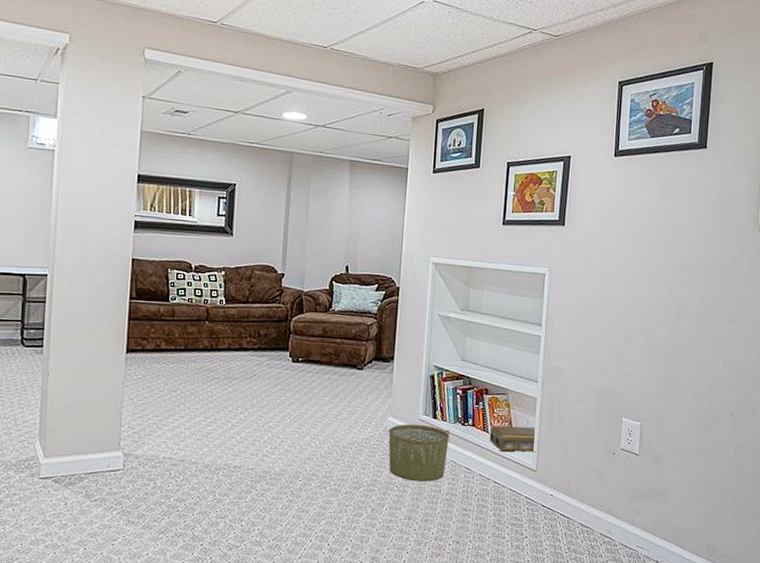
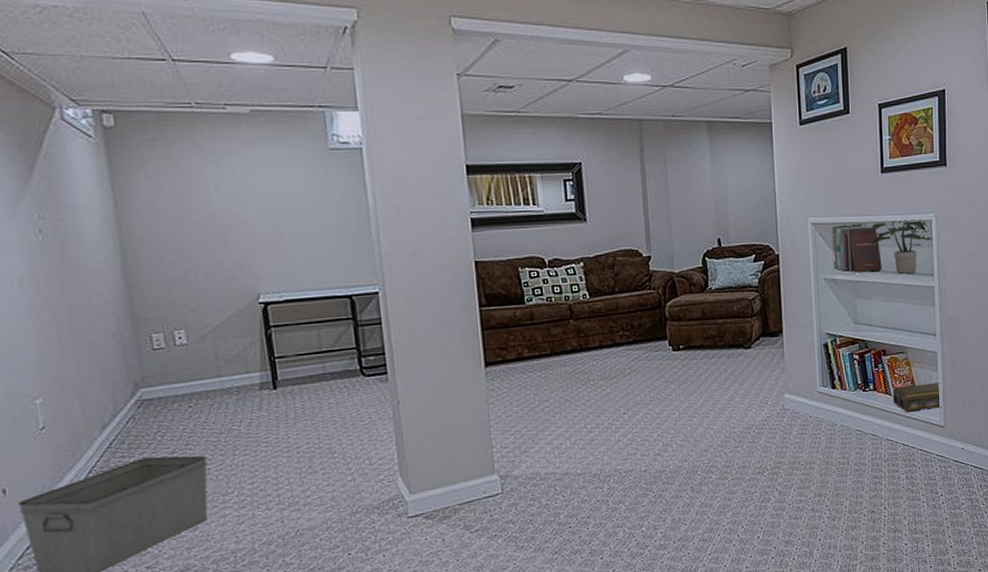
basket: present [388,424,450,482] -> none [786,397,851,457]
books: none [448,268,494,315] -> present [831,225,882,273]
potted plant: none [486,269,545,321] -> present [871,219,934,274]

